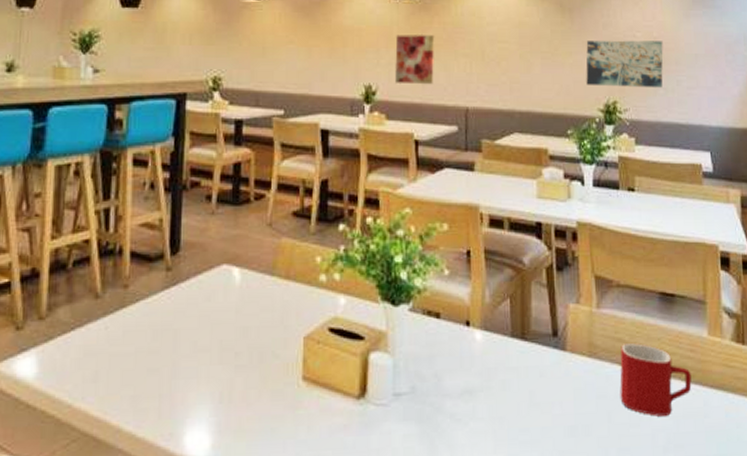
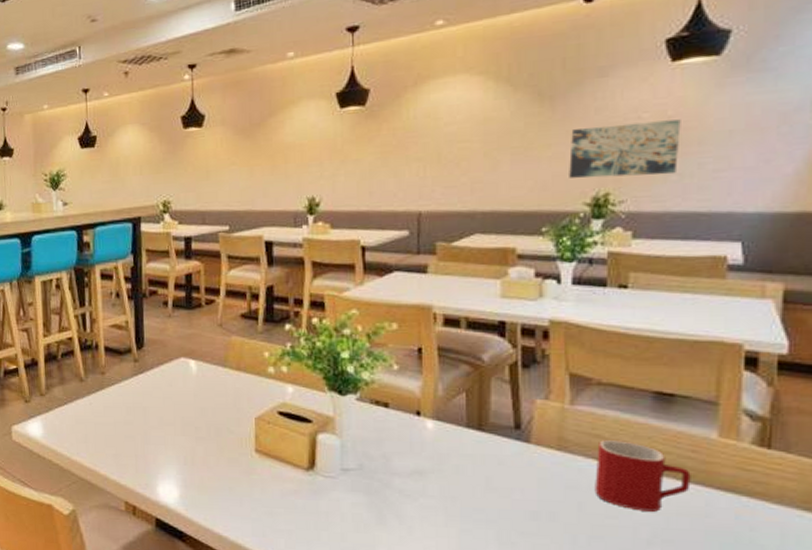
wall art: present [395,35,435,85] -> none [339,142,384,194]

